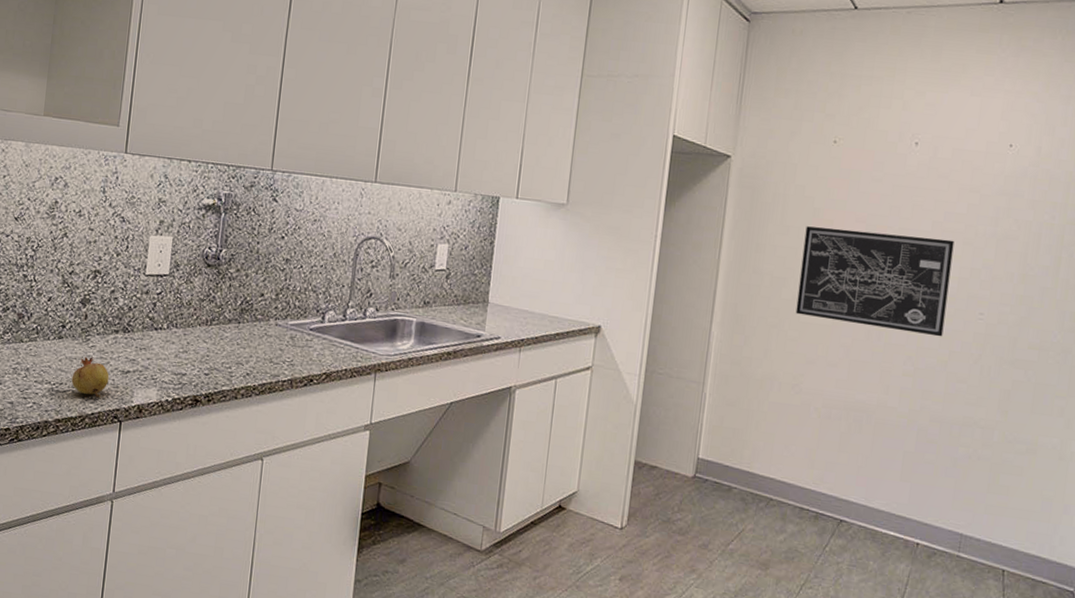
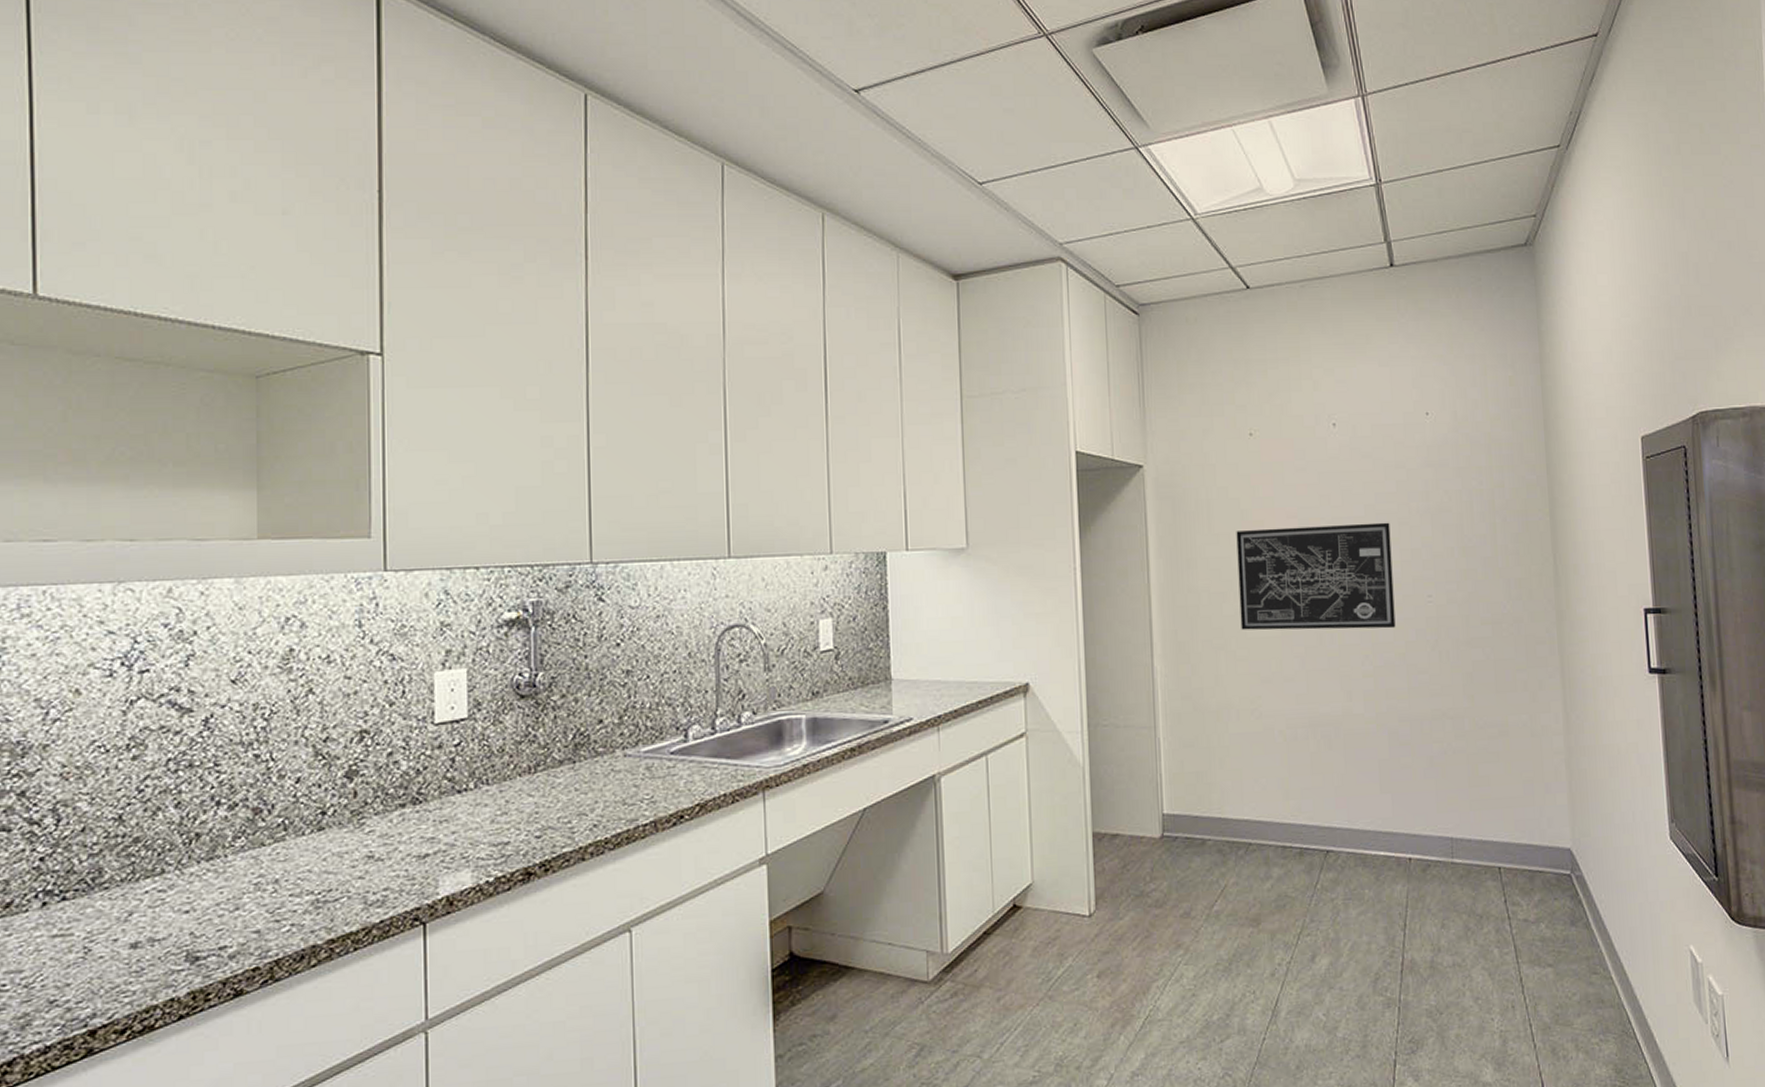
fruit: present [71,356,109,398] -> none [344,846,400,899]

